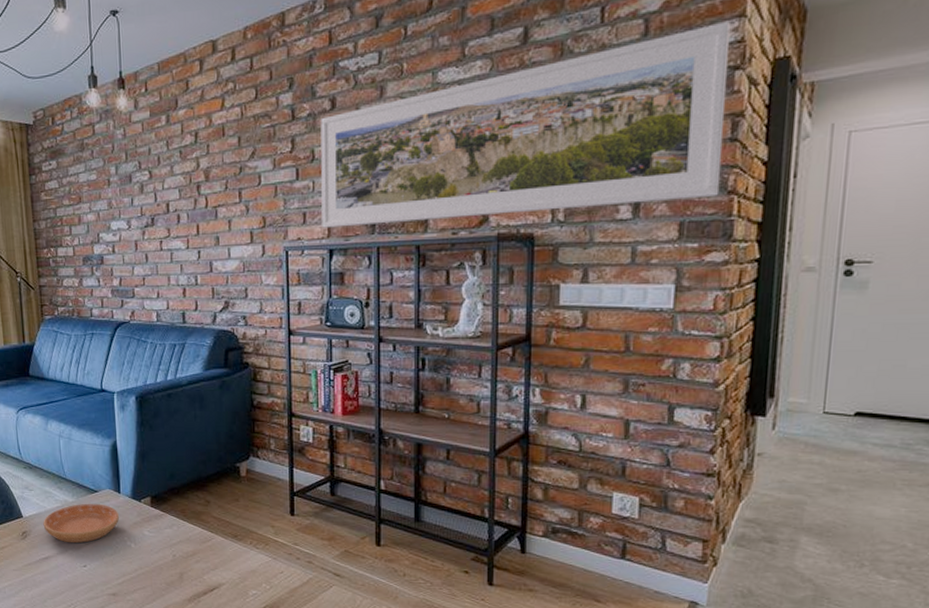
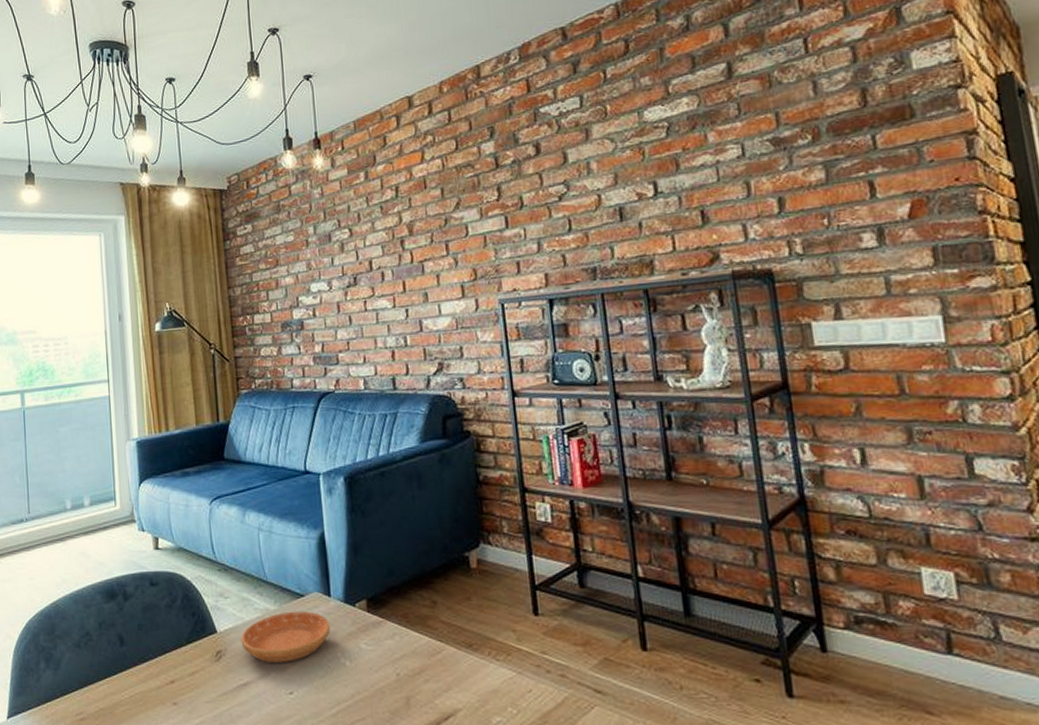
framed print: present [321,20,730,228] -> none [526,42,970,277]

